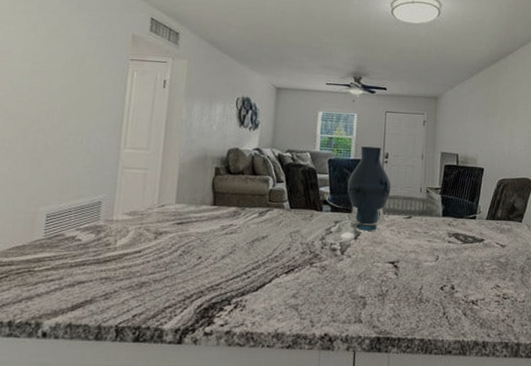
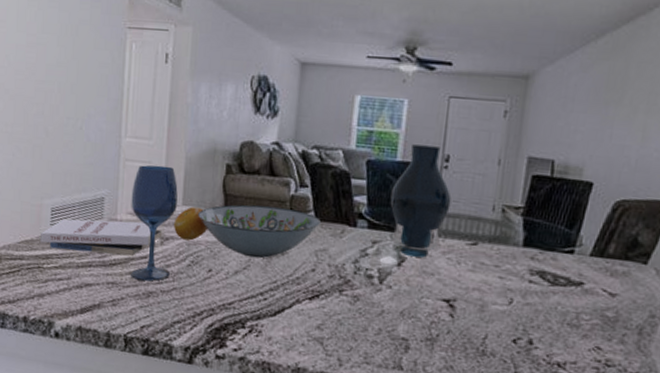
books: none [33,220,156,252] -> present [40,218,162,256]
wineglass: none [123,171,172,273] -> present [130,165,178,282]
fruit: none [167,204,198,233] -> present [174,206,207,241]
decorative bowl: none [190,199,294,243] -> present [198,204,321,259]

